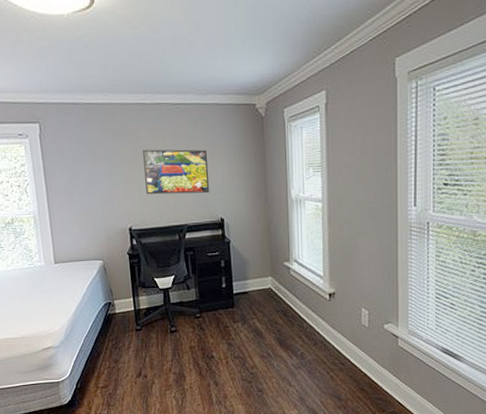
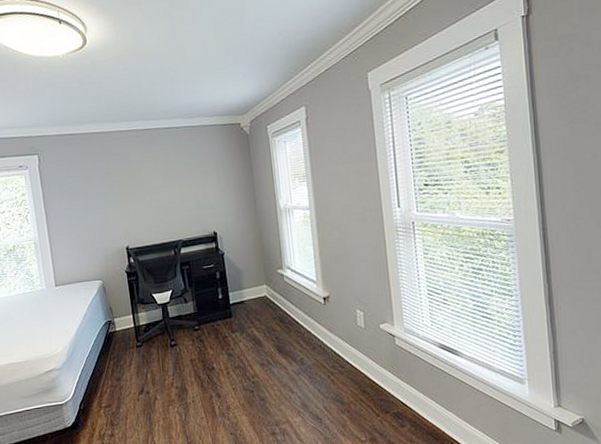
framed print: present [143,149,210,195] -> none [136,168,202,215]

